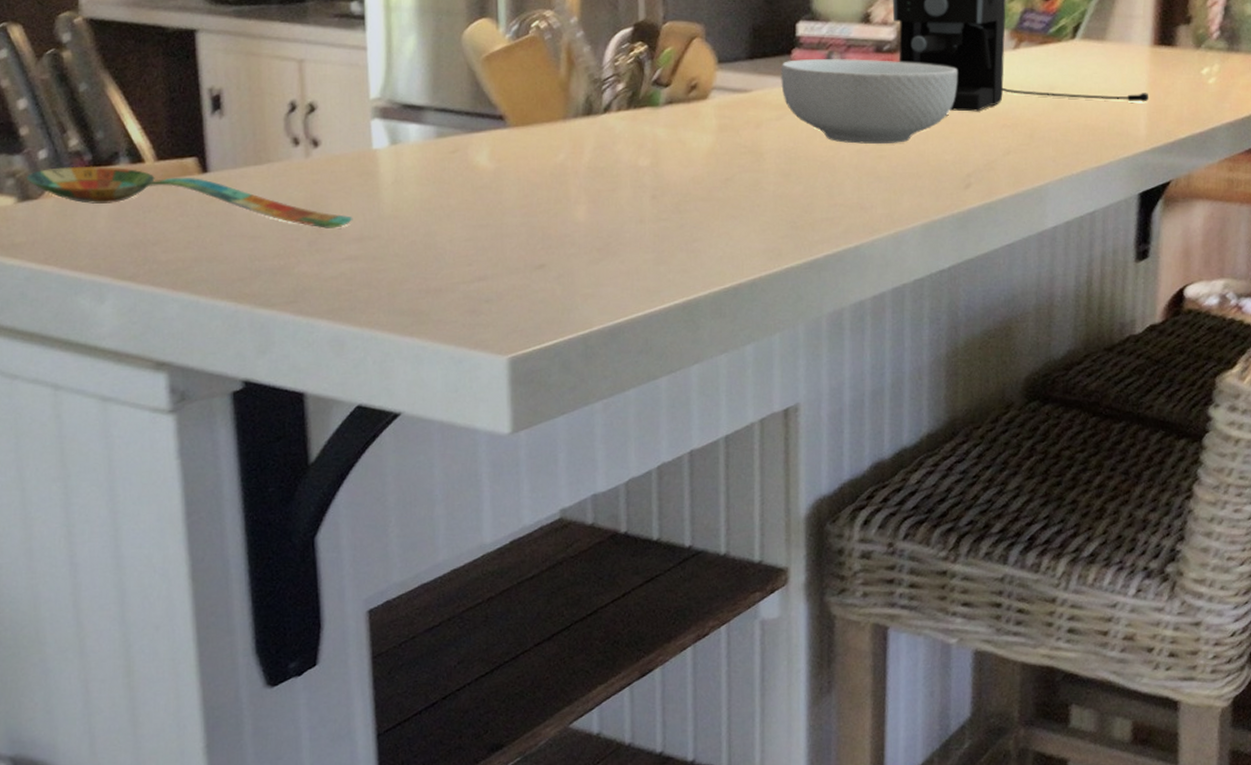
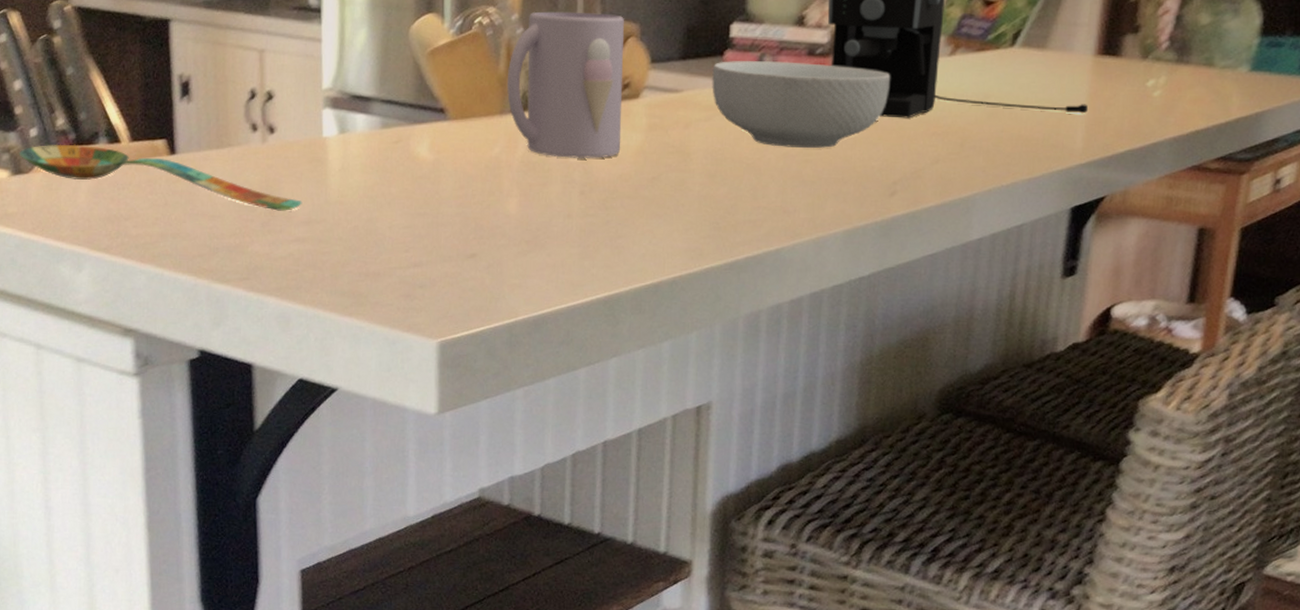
mug: none [569,14,692,163] -> present [507,11,624,159]

